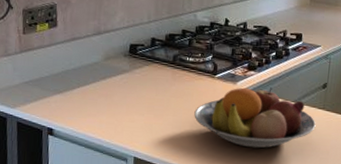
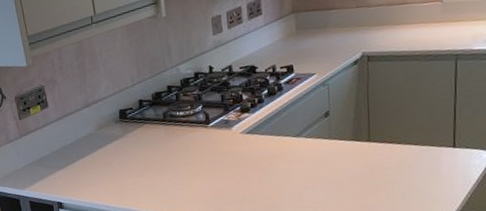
fruit bowl: present [194,87,316,149] -> none [193,126,324,191]

